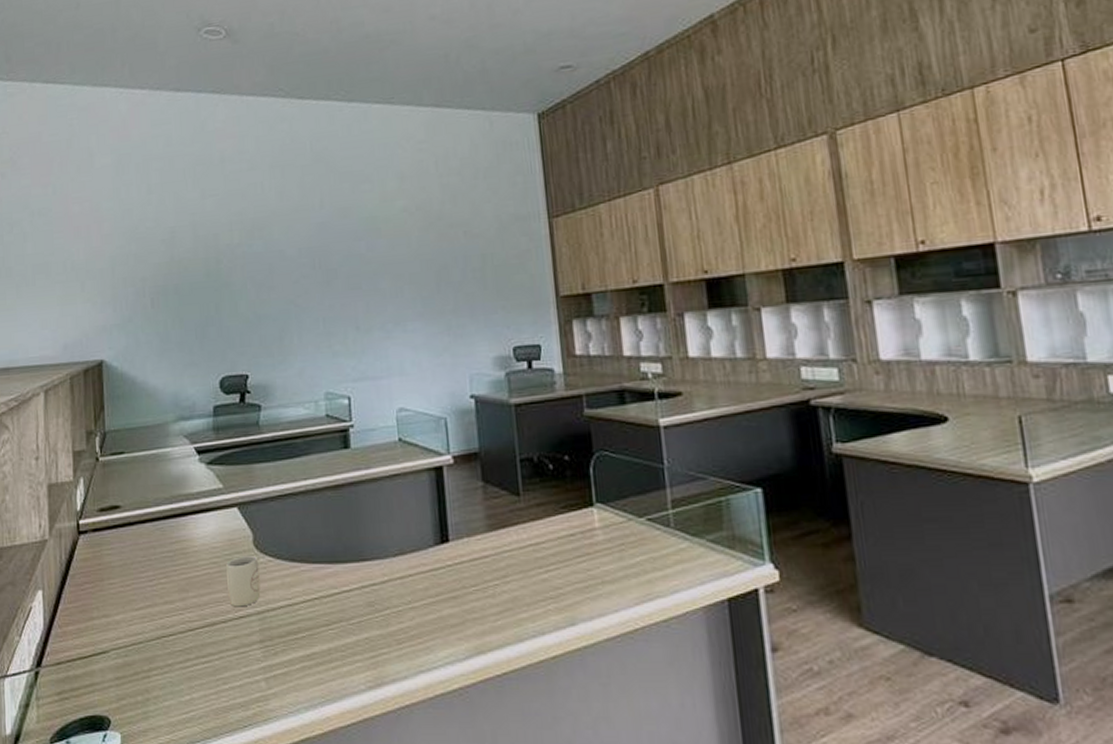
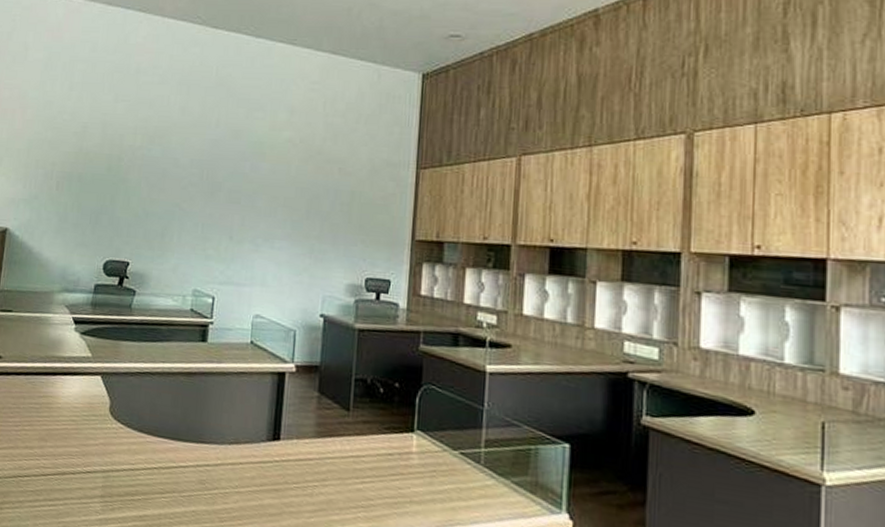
mug: present [225,554,261,607] -> none [80,418,112,464]

